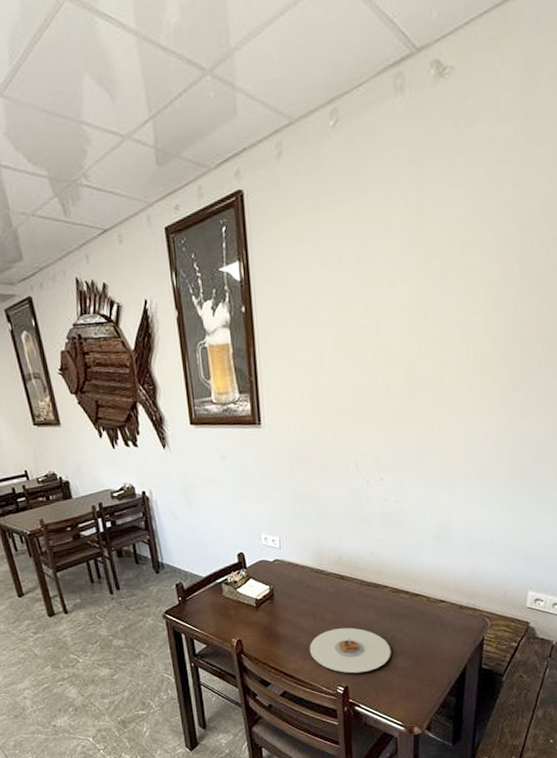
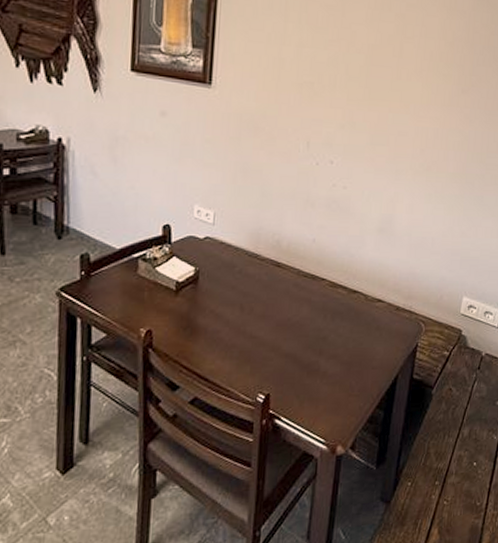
plate: present [309,627,391,674] -> none [231,323,322,379]

